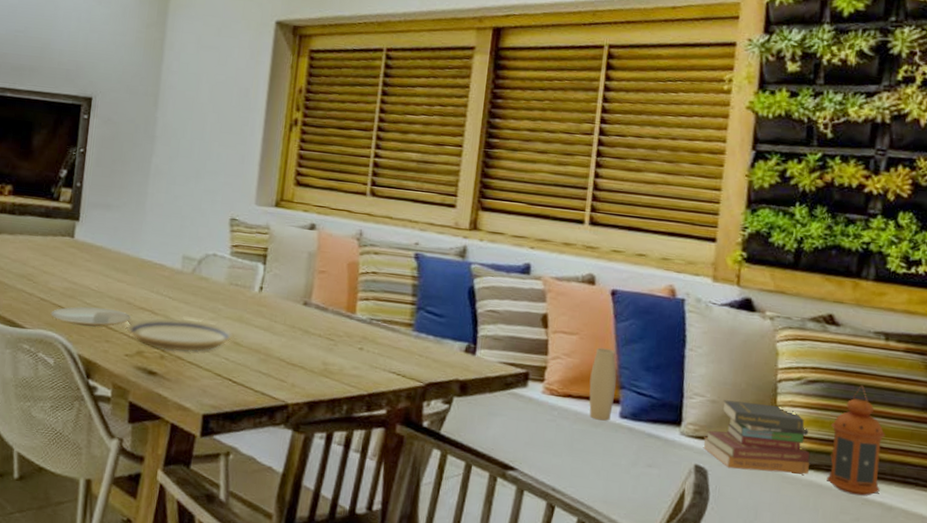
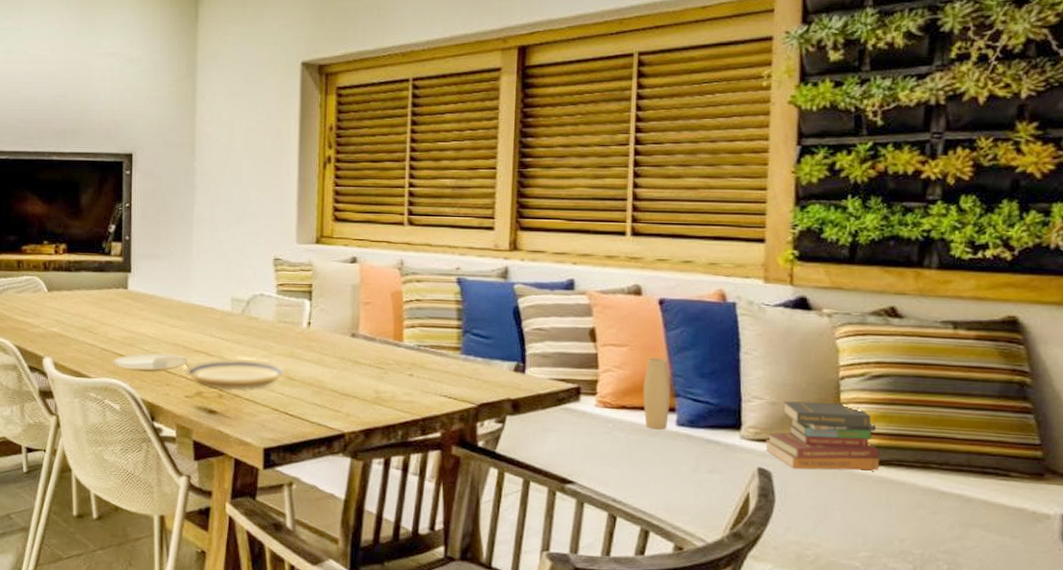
lantern: present [827,384,886,497] -> none [899,376,960,490]

